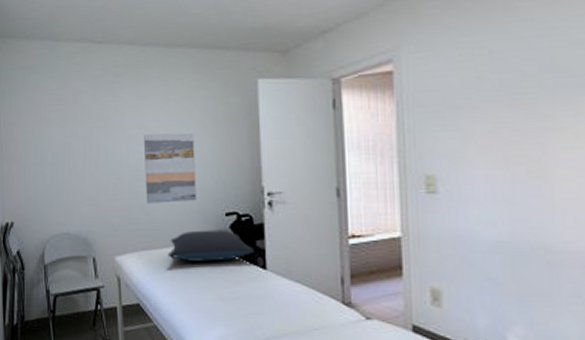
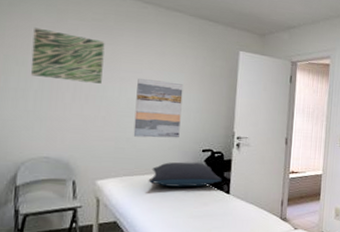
wall art: none [44,97,109,149] -> present [30,27,105,84]

